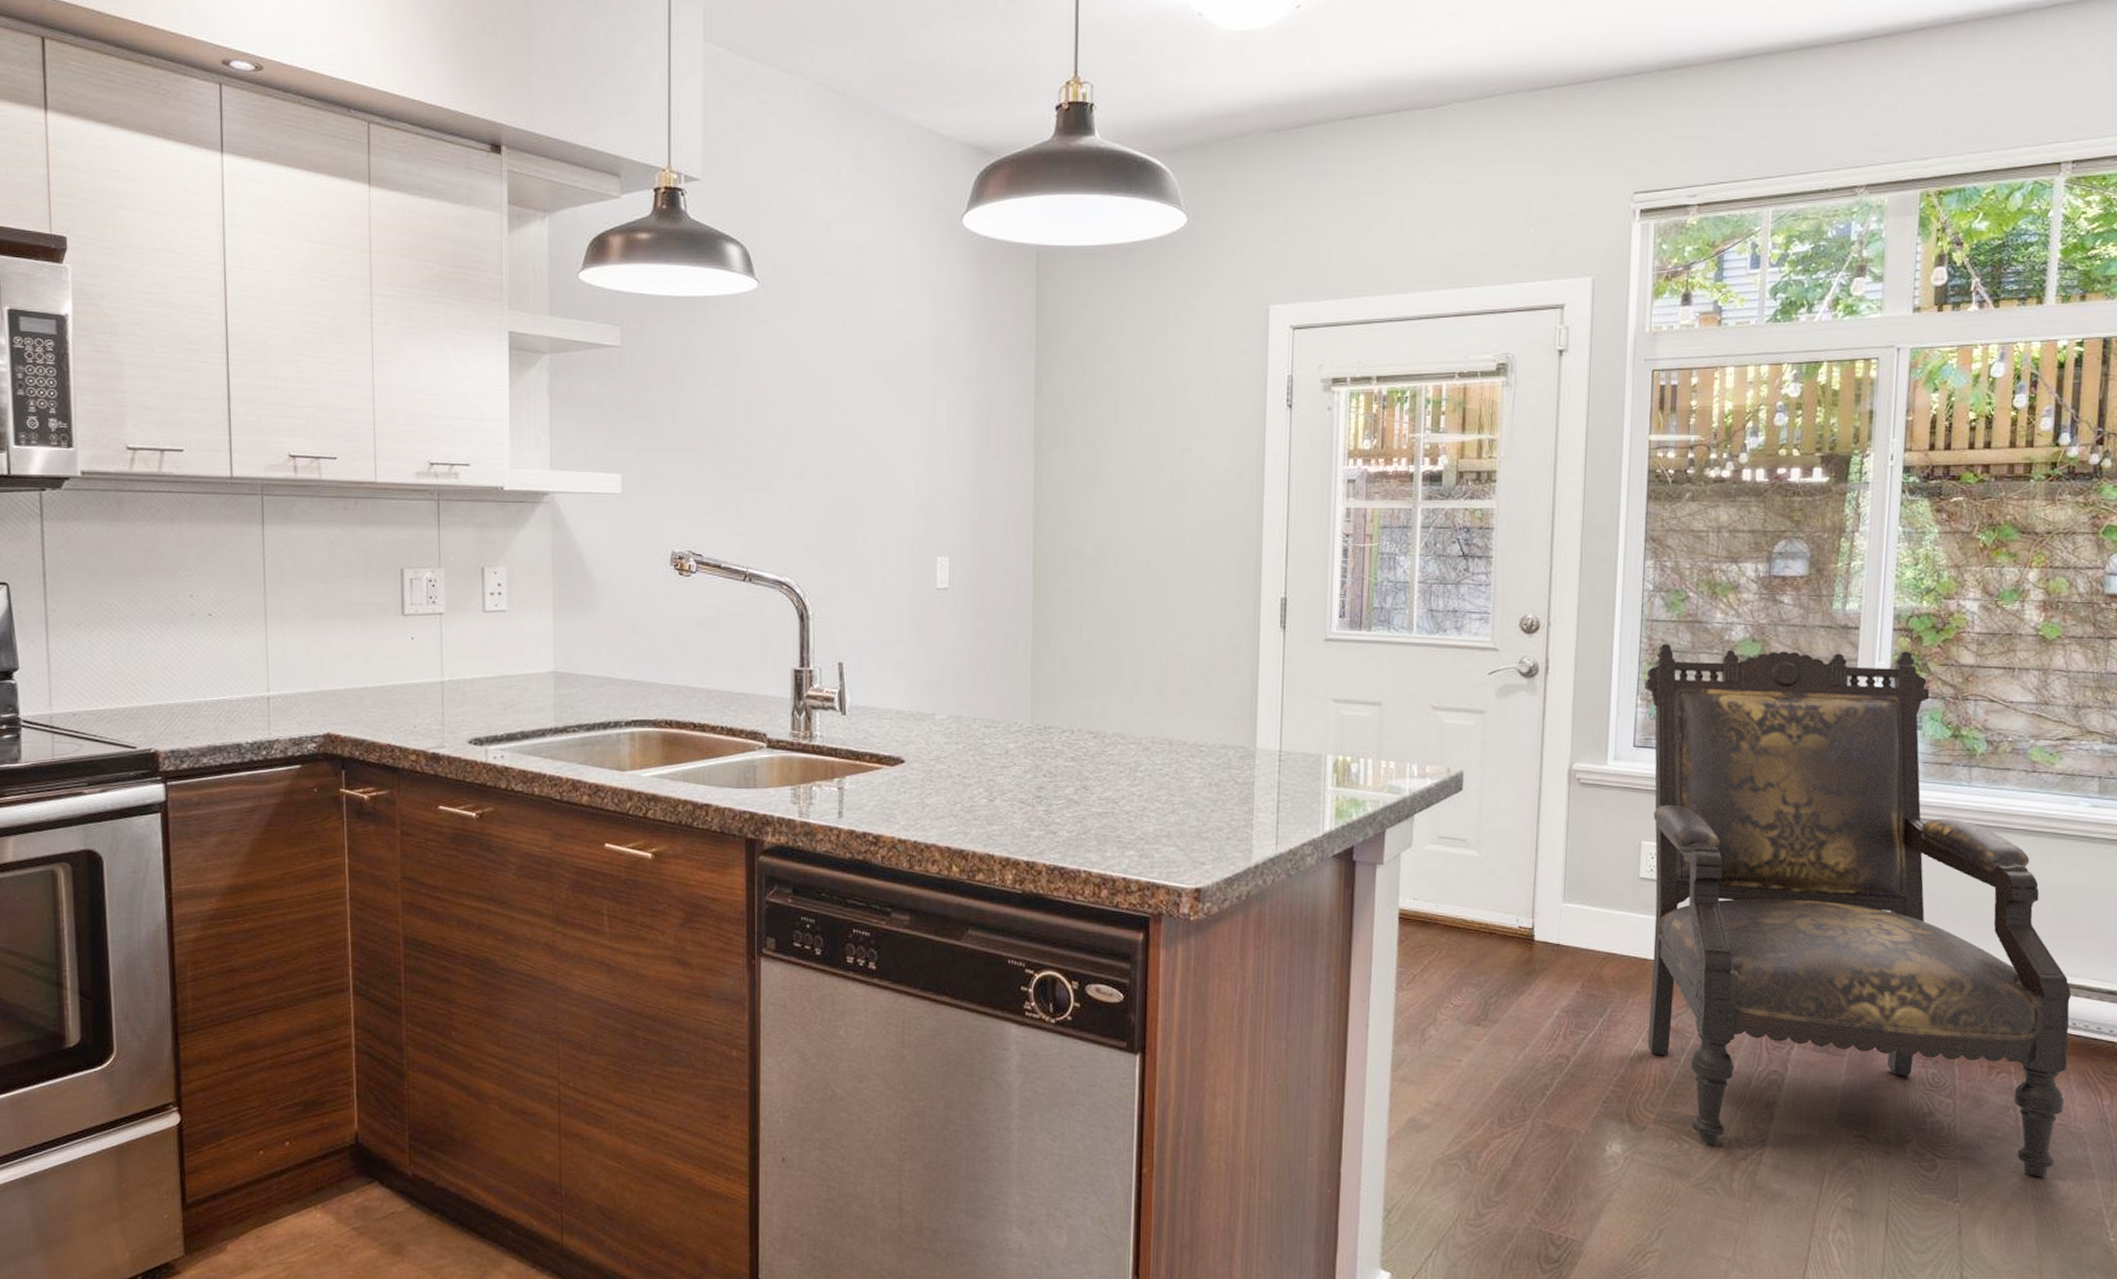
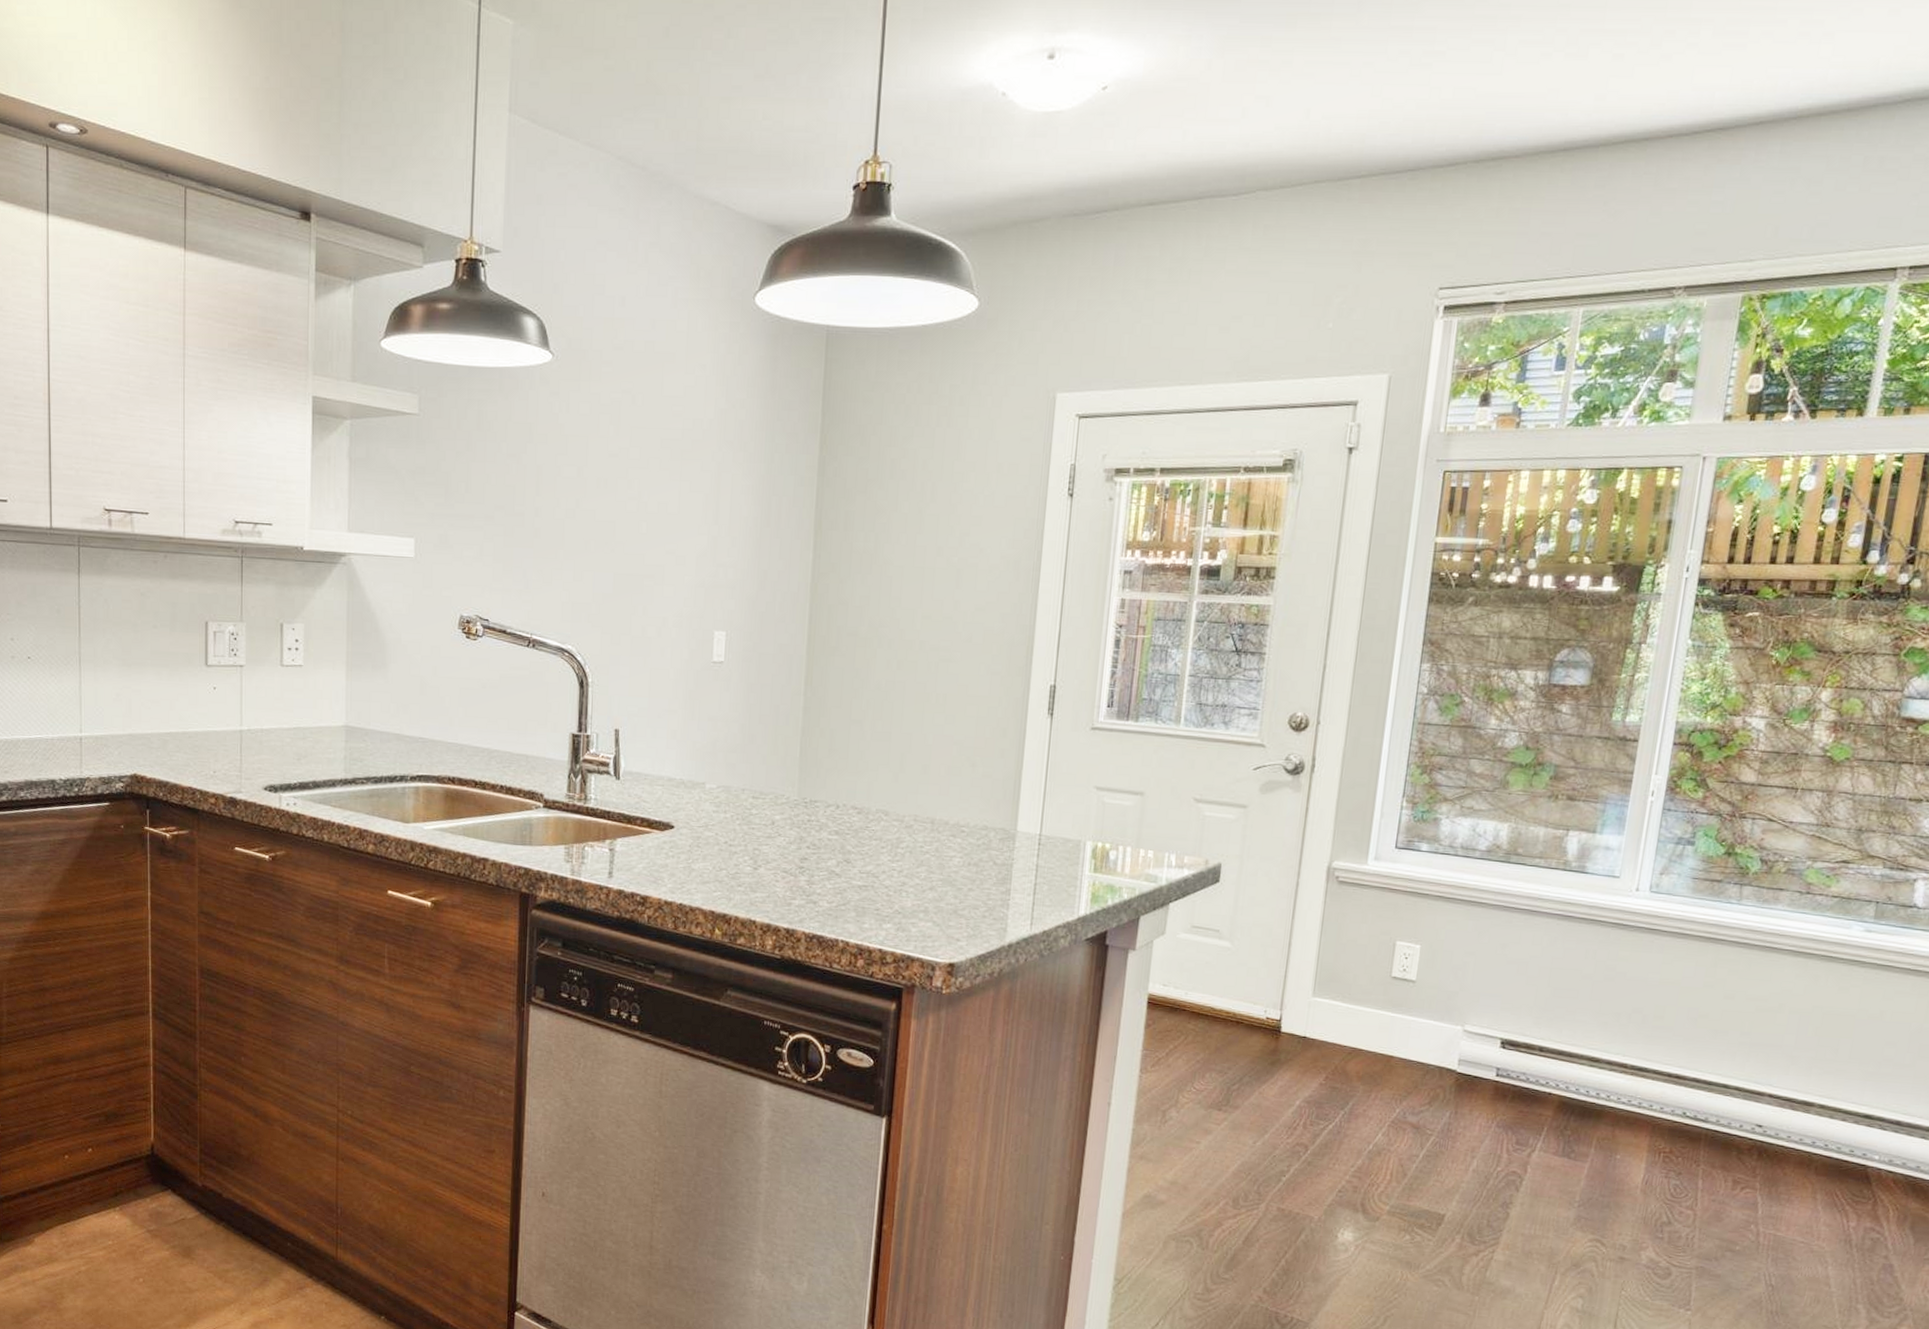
armchair: present [1644,643,2071,1176] -> none [1387,747,1826,1291]

